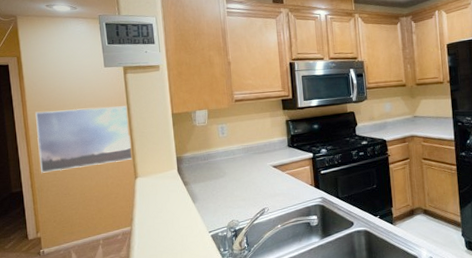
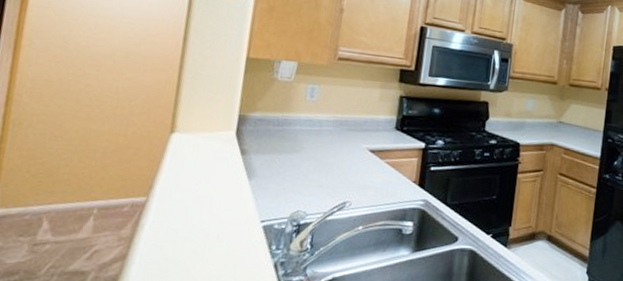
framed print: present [35,105,133,173] -> none [25,14,184,107]

